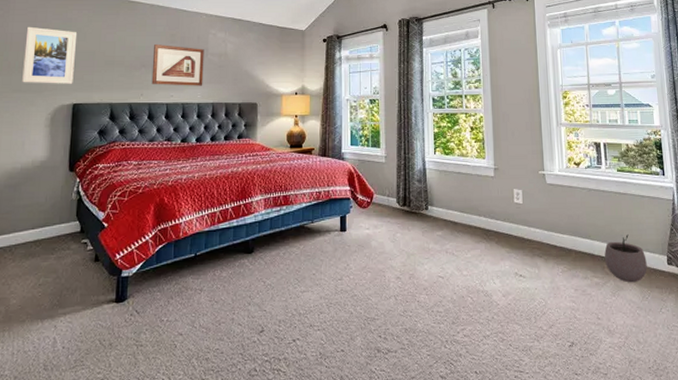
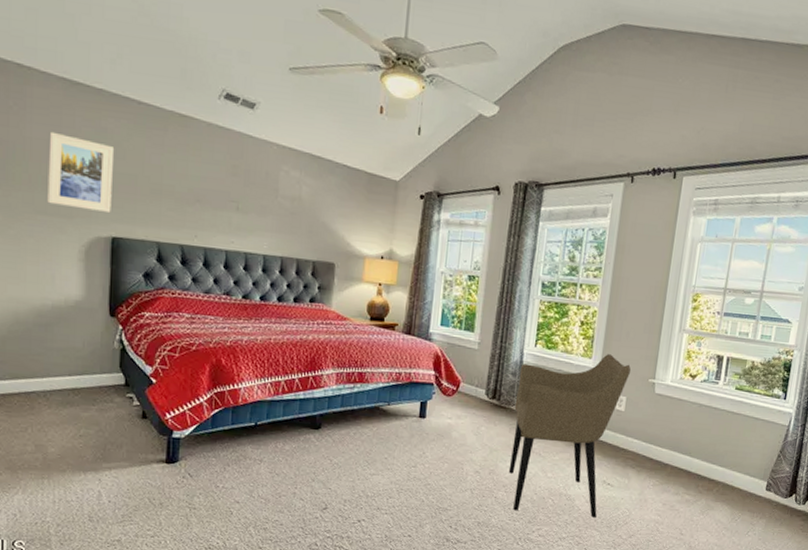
picture frame: present [151,45,204,86] -> none [207,176,274,235]
armchair: none [424,153,521,313] -> present [508,354,631,518]
plant pot: present [604,234,647,283] -> none [701,456,745,504]

